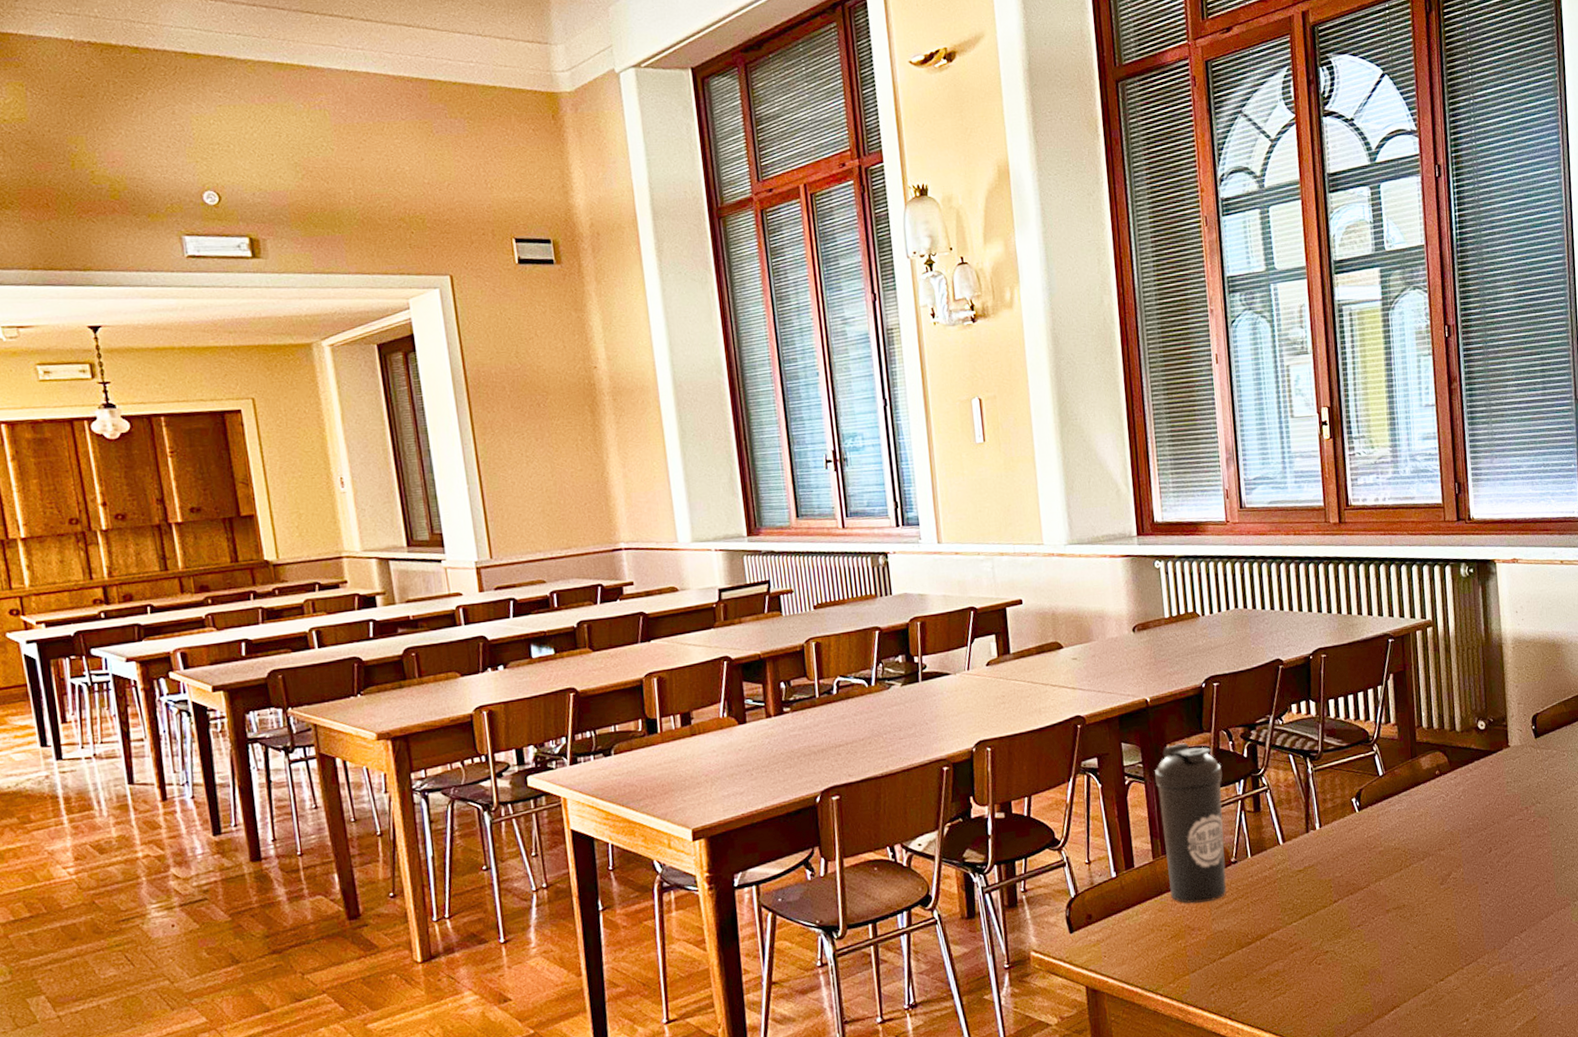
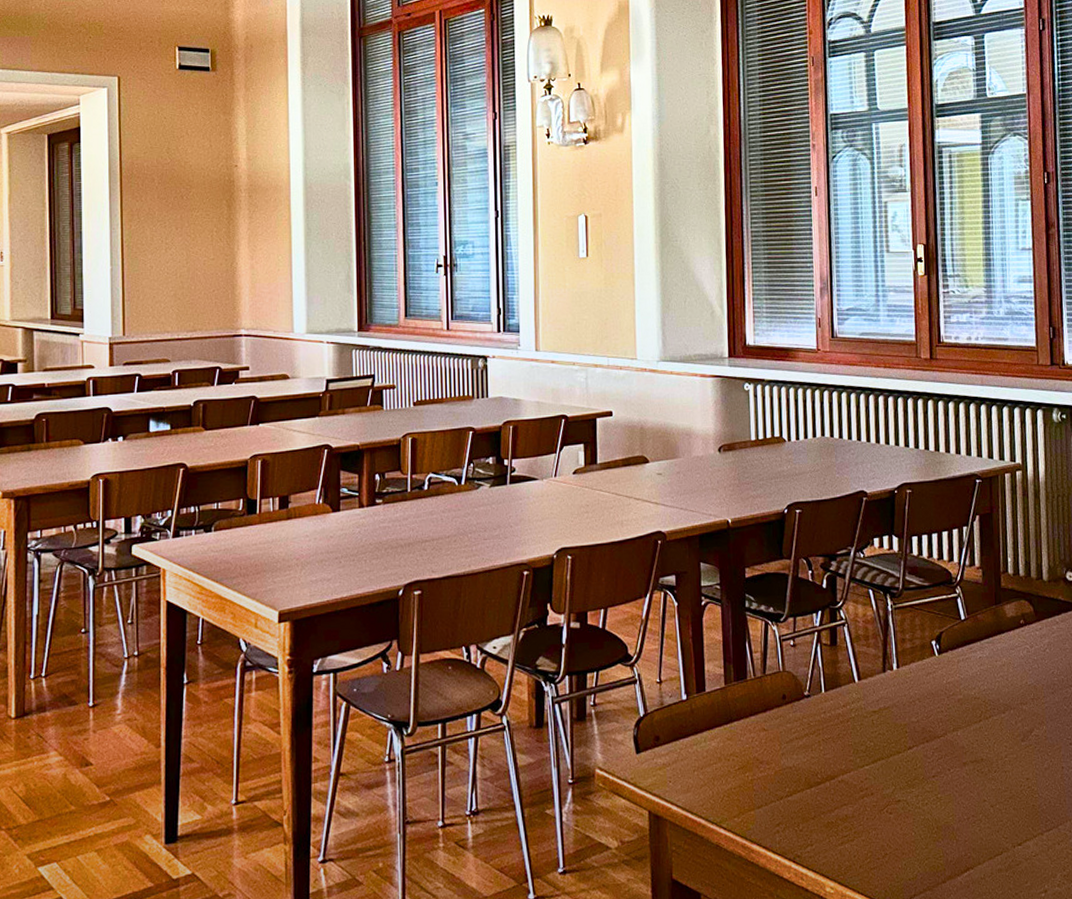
water bottle: present [1155,743,1227,904] -> none [731,568,800,735]

